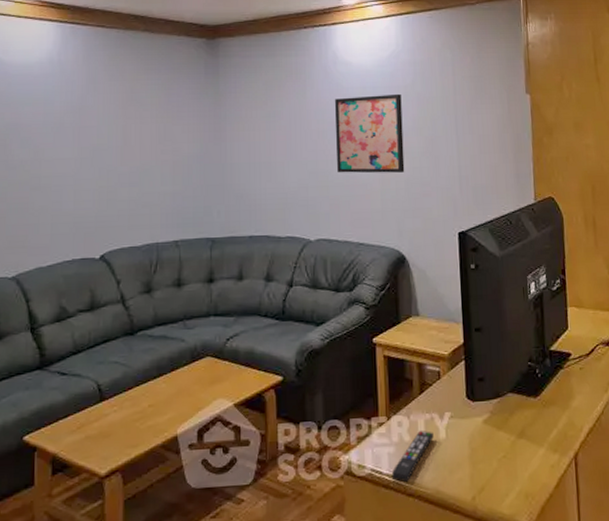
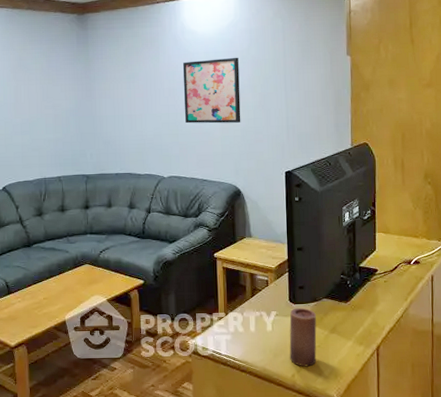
remote control: present [391,430,434,483] -> none [228,324,262,362]
candle: none [467,406,502,486] -> present [289,307,317,367]

